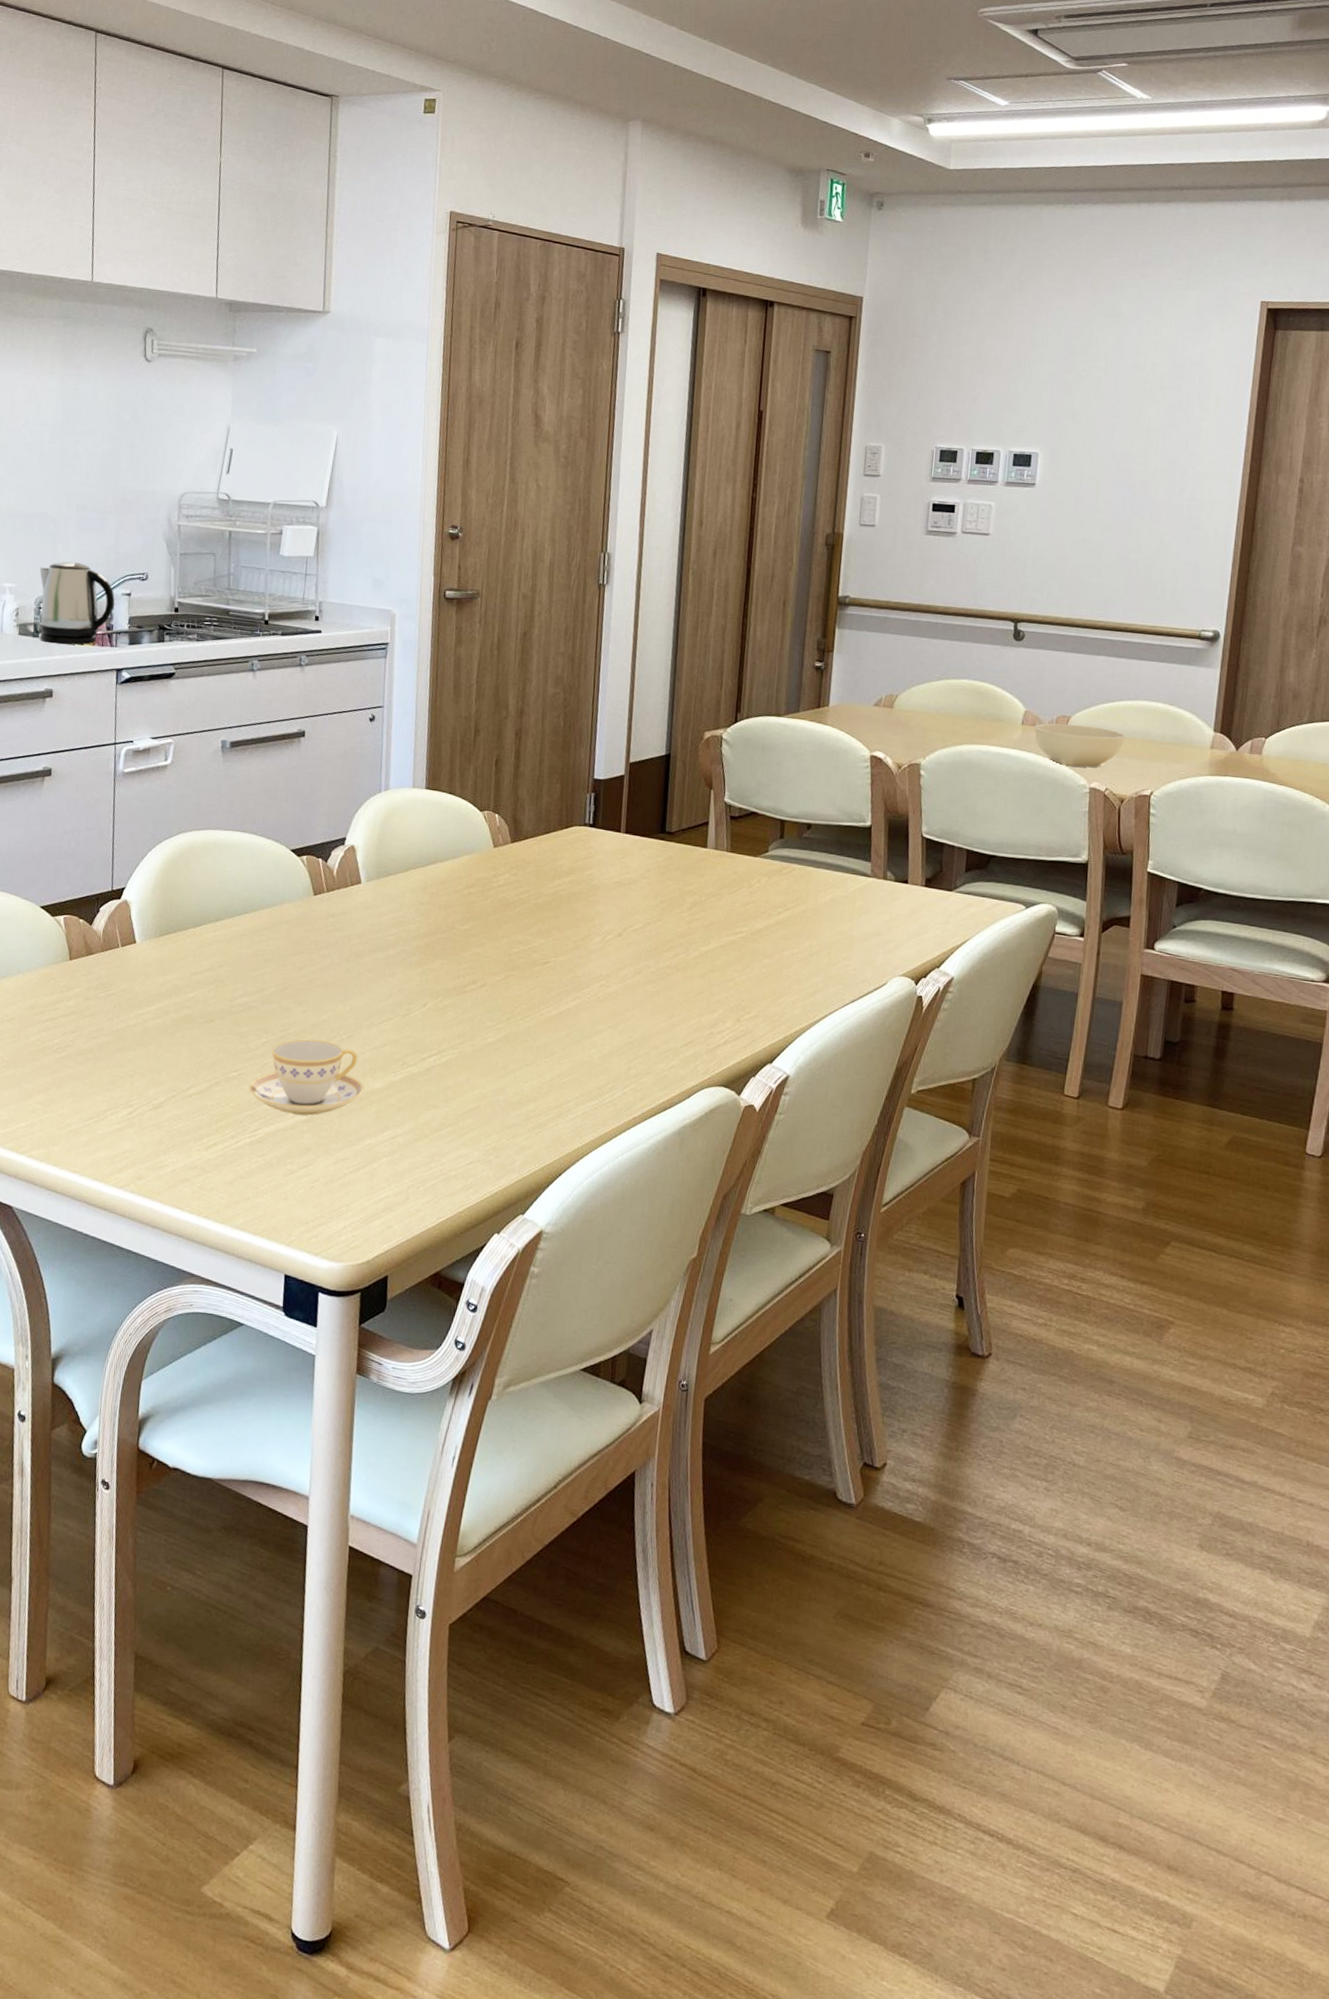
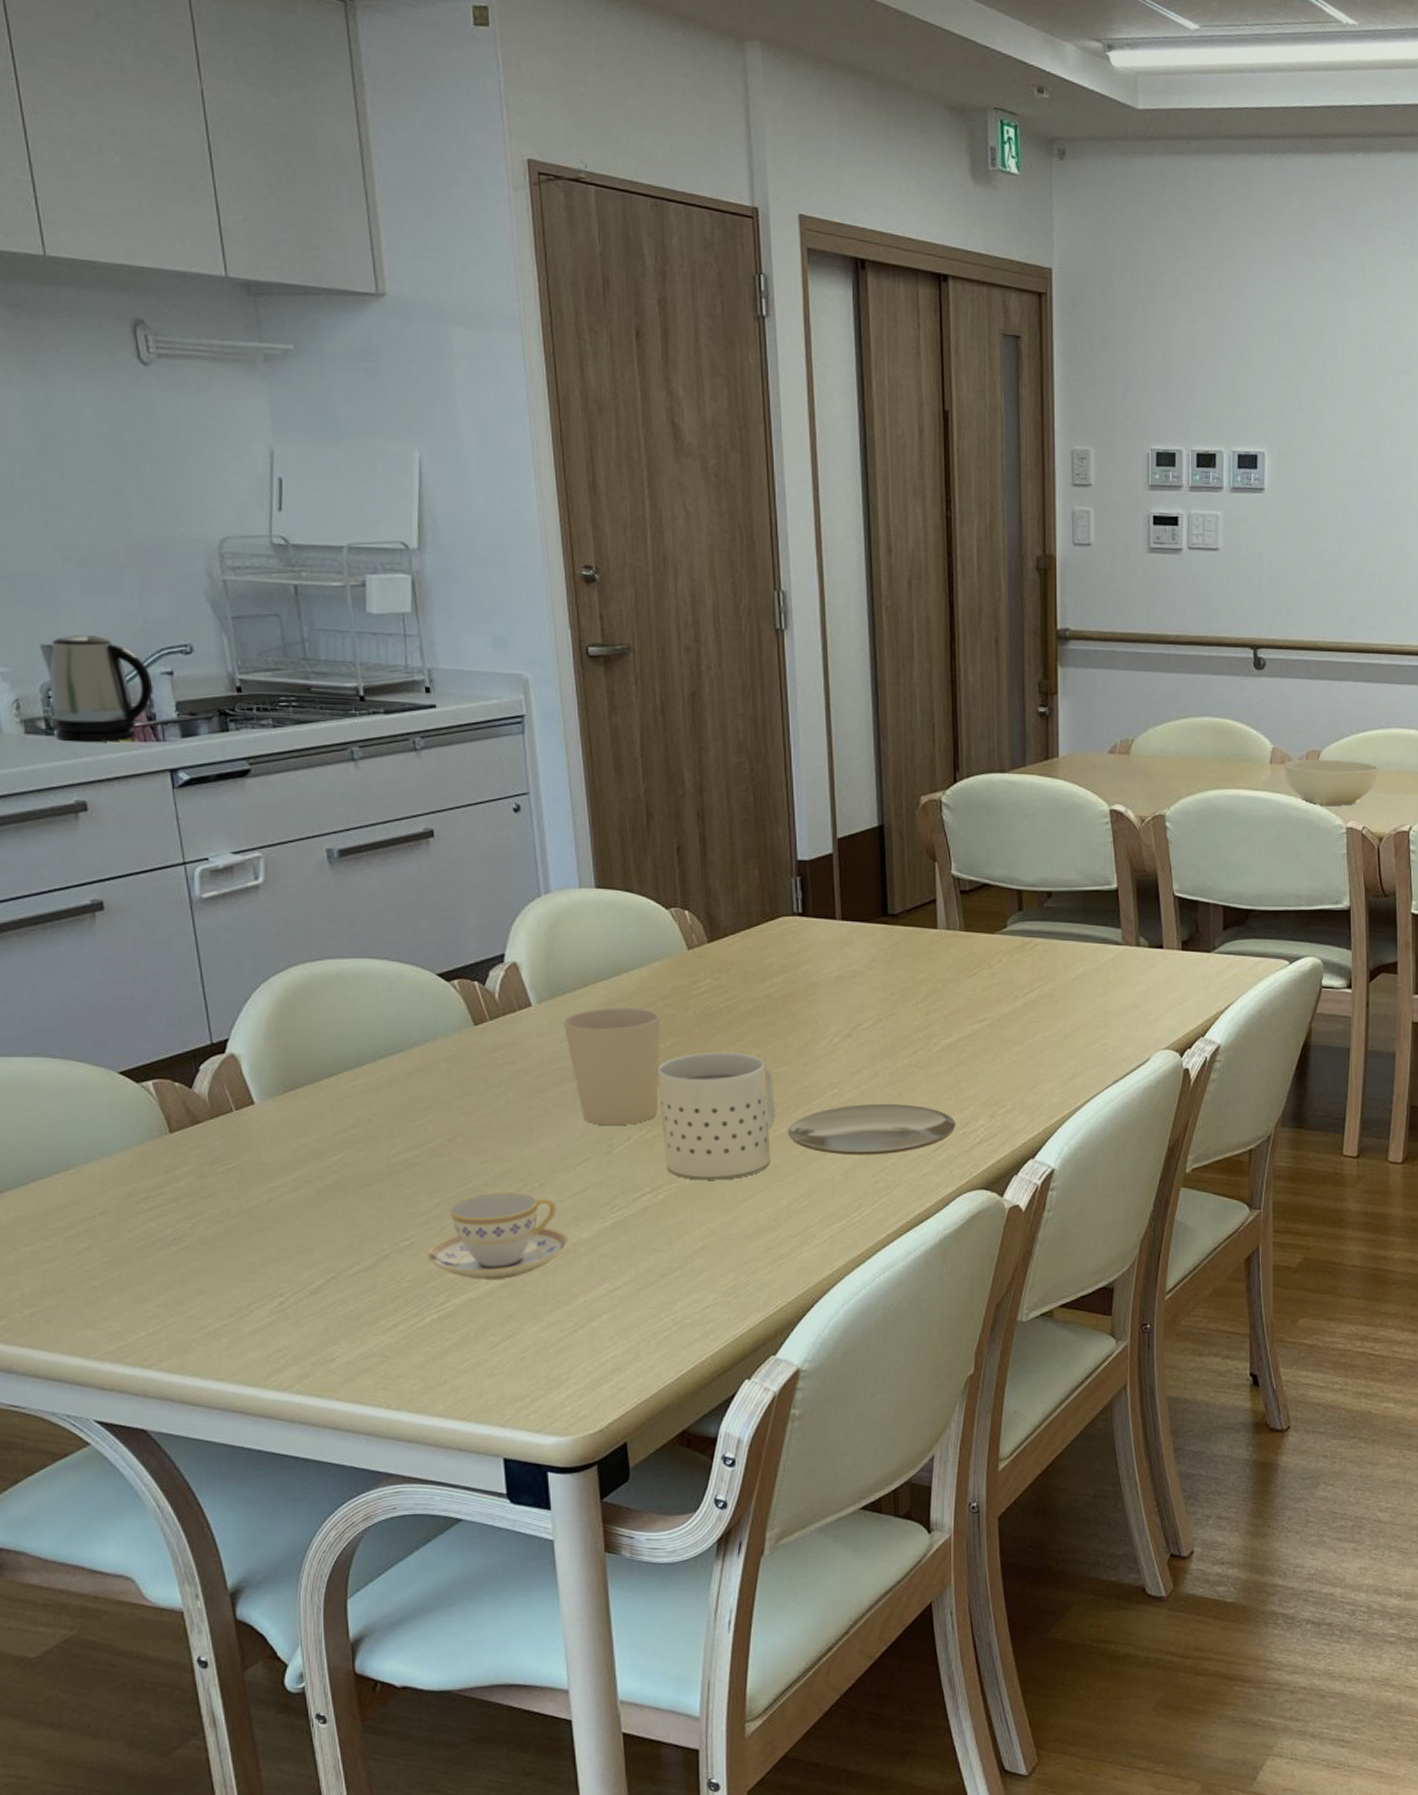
dixie cup: none [384,891,464,993] -> present [563,1007,661,1125]
mug: none [452,937,551,1051] -> present [657,1052,776,1180]
plate: none [558,996,705,1045] -> present [788,1104,956,1155]

